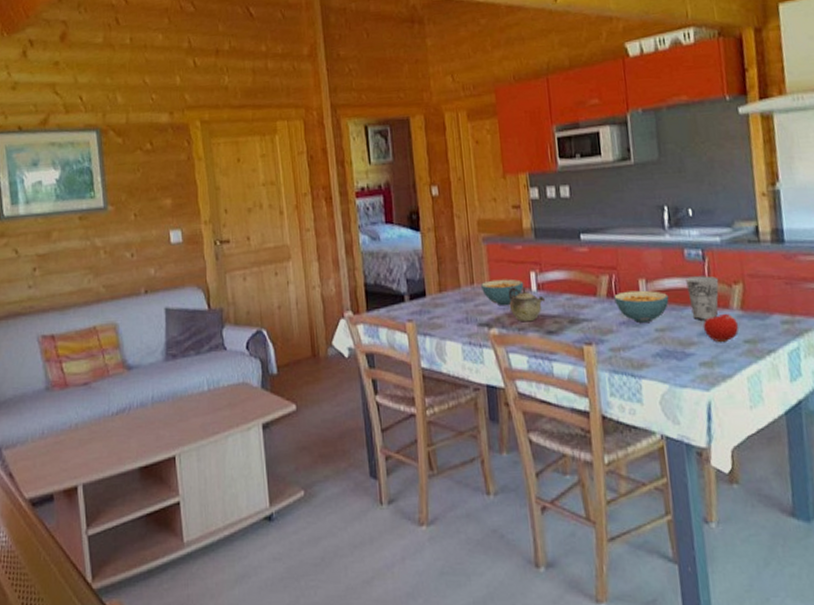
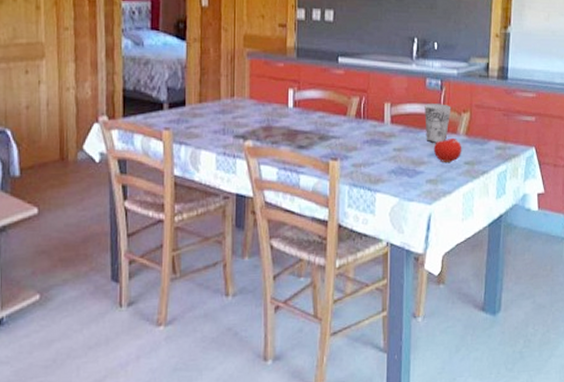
cereal bowl: present [481,279,524,306] -> none [241,94,282,120]
teapot: present [508,286,546,322] -> none [265,102,300,136]
cereal bowl: present [614,290,669,323] -> none [362,113,408,142]

